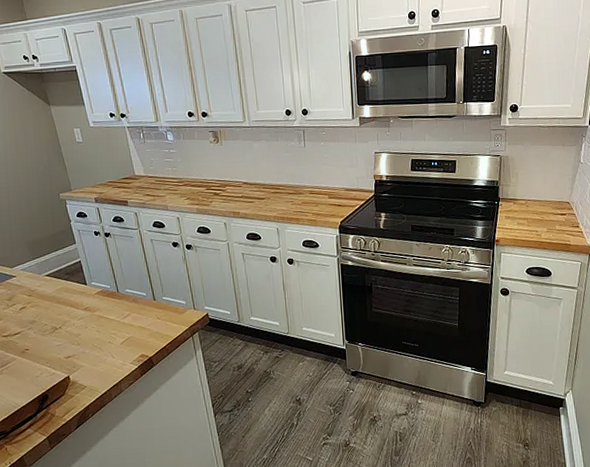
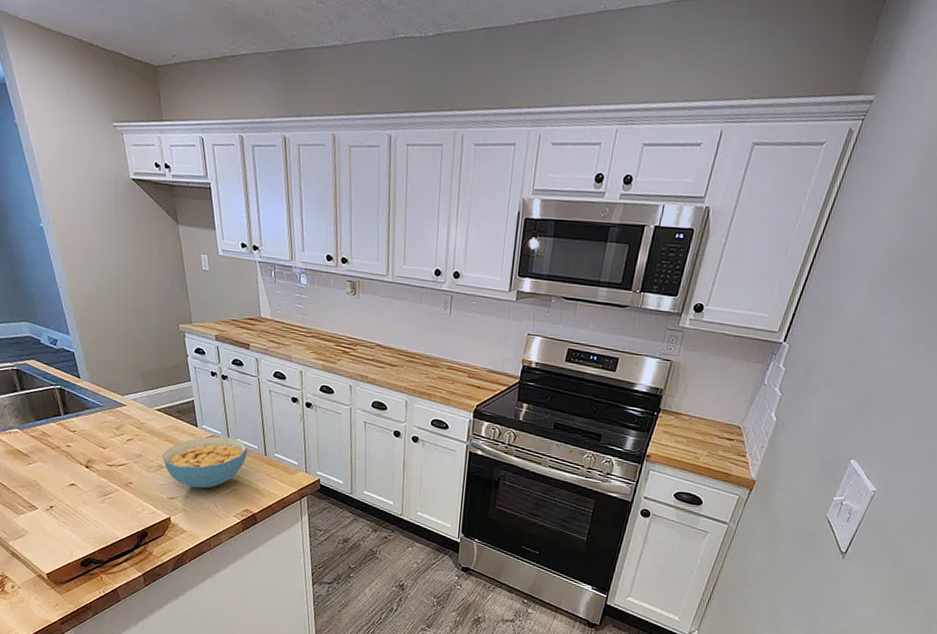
cereal bowl: none [55,289,137,343] -> present [161,436,247,489]

